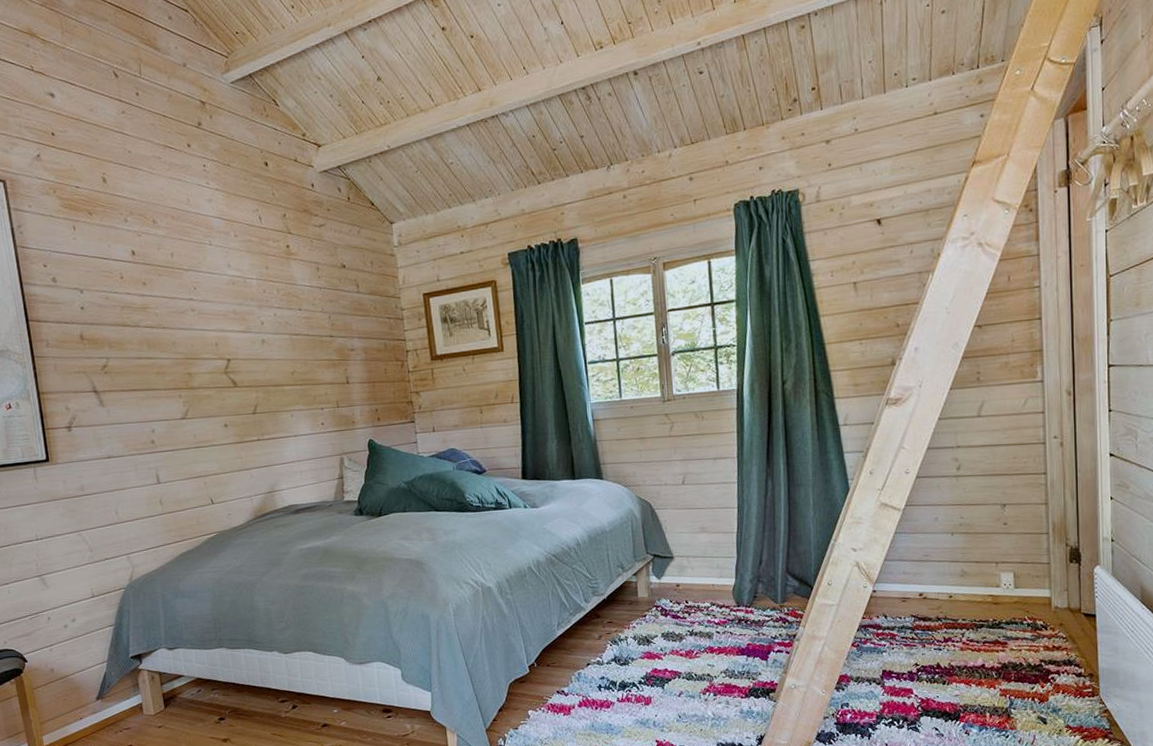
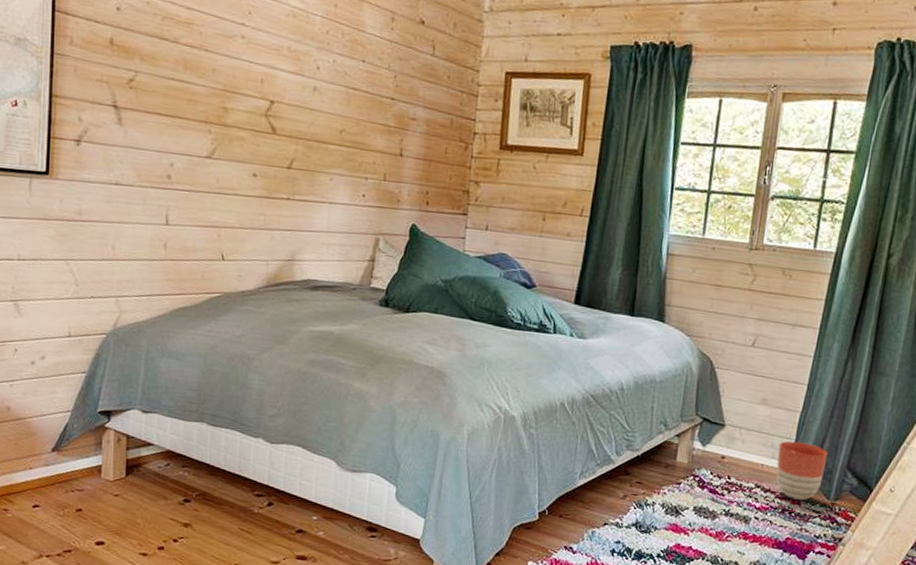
planter: none [723,558,768,609] -> present [776,441,828,500]

